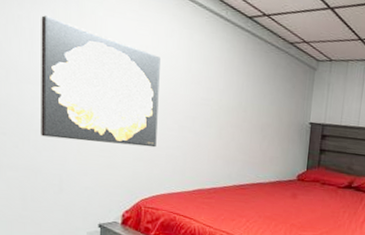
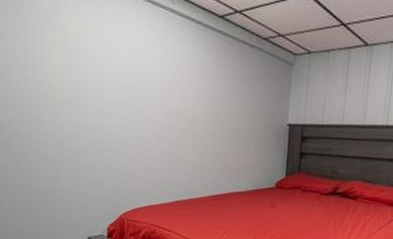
wall art: present [41,15,160,148] -> none [32,41,136,161]

